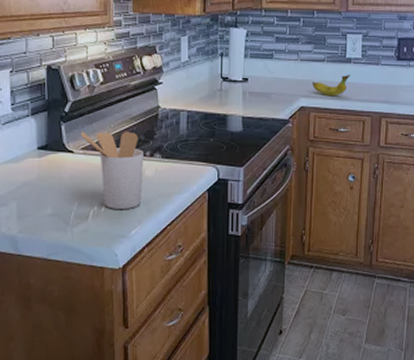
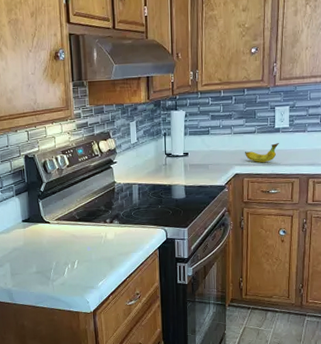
utensil holder: present [80,131,144,209] -> none [54,204,106,266]

